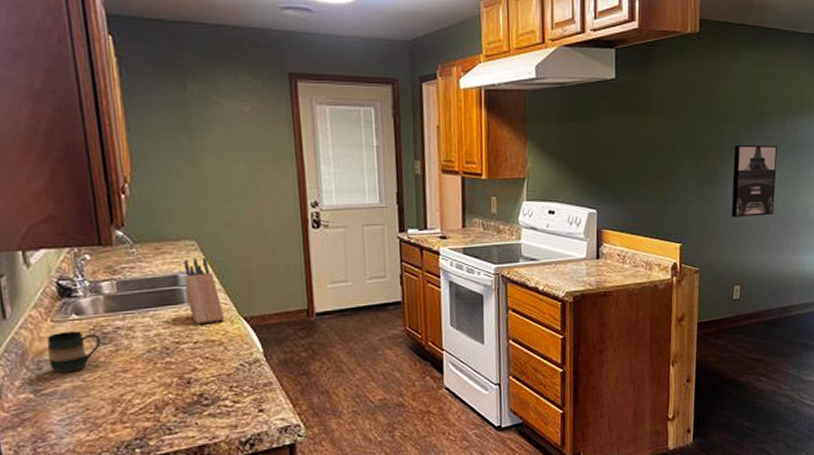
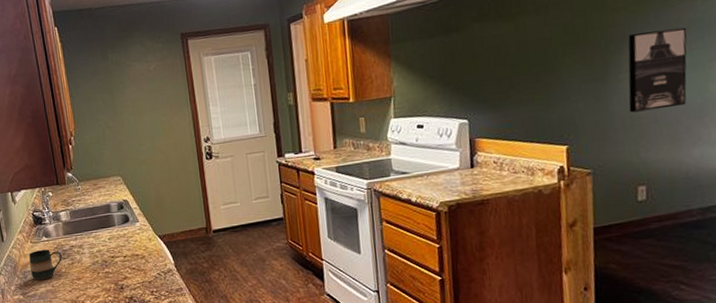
knife block: present [184,257,224,325] -> none [113,189,144,243]

